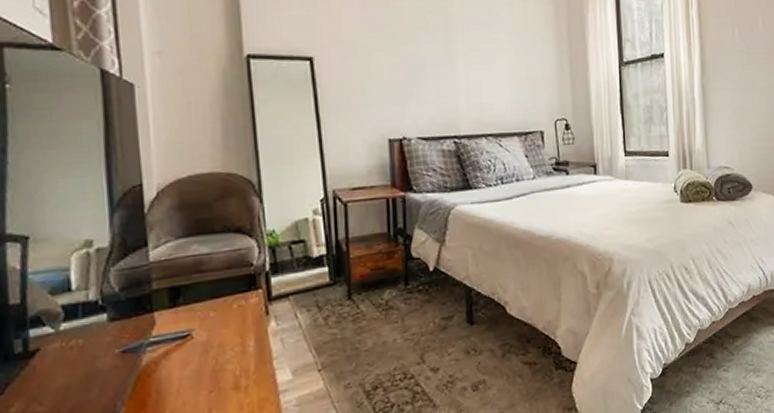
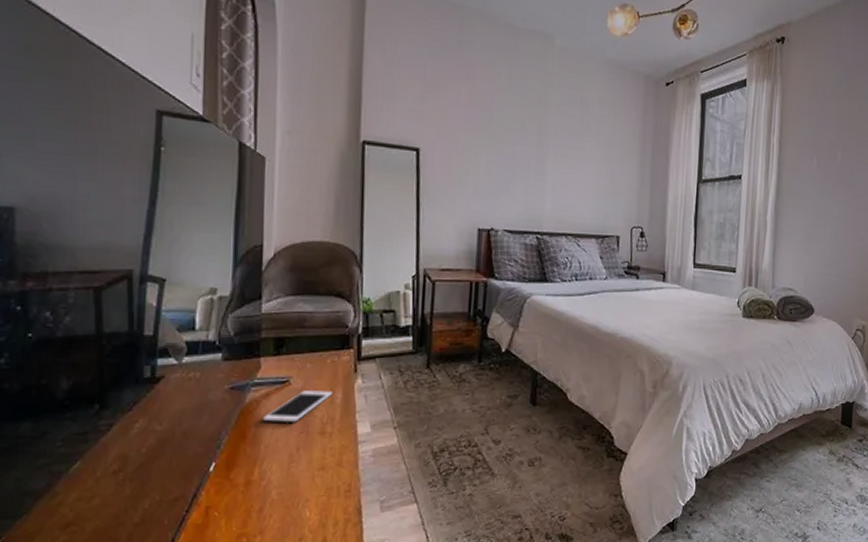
cell phone: none [163,339,244,385] -> present [262,391,333,423]

